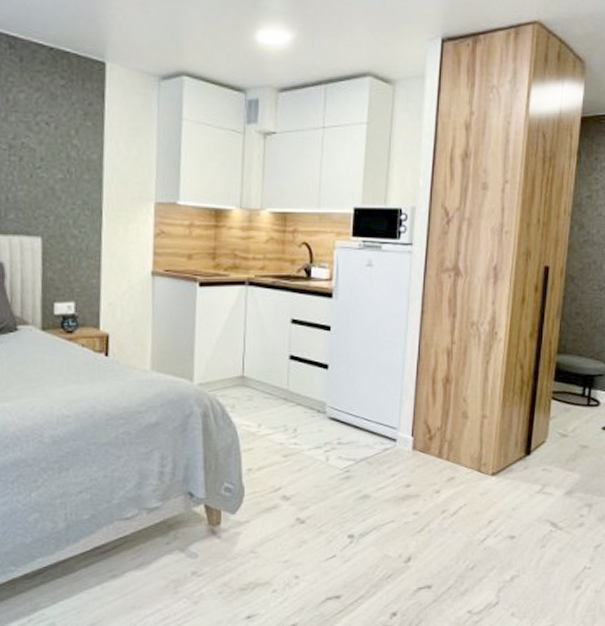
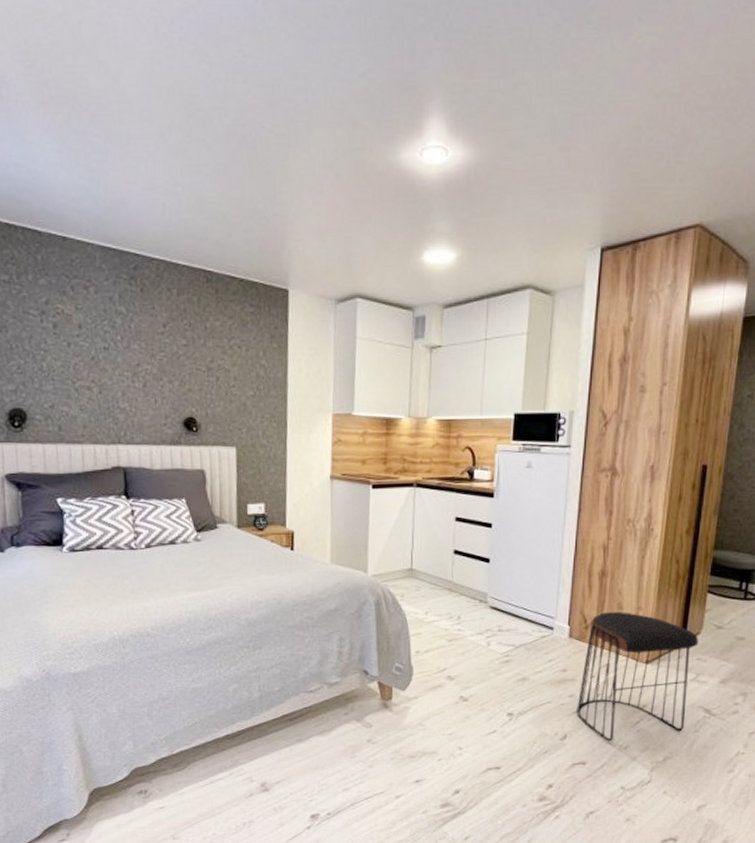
stool: none [421,421,544,562] -> present [577,612,699,742]

